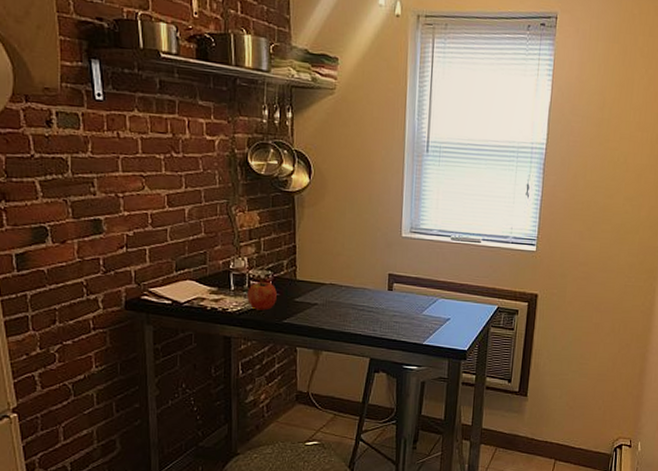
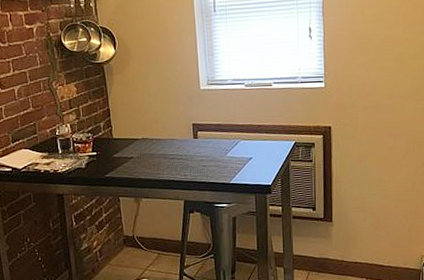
fruit: present [247,279,277,311] -> none [73,141,98,168]

